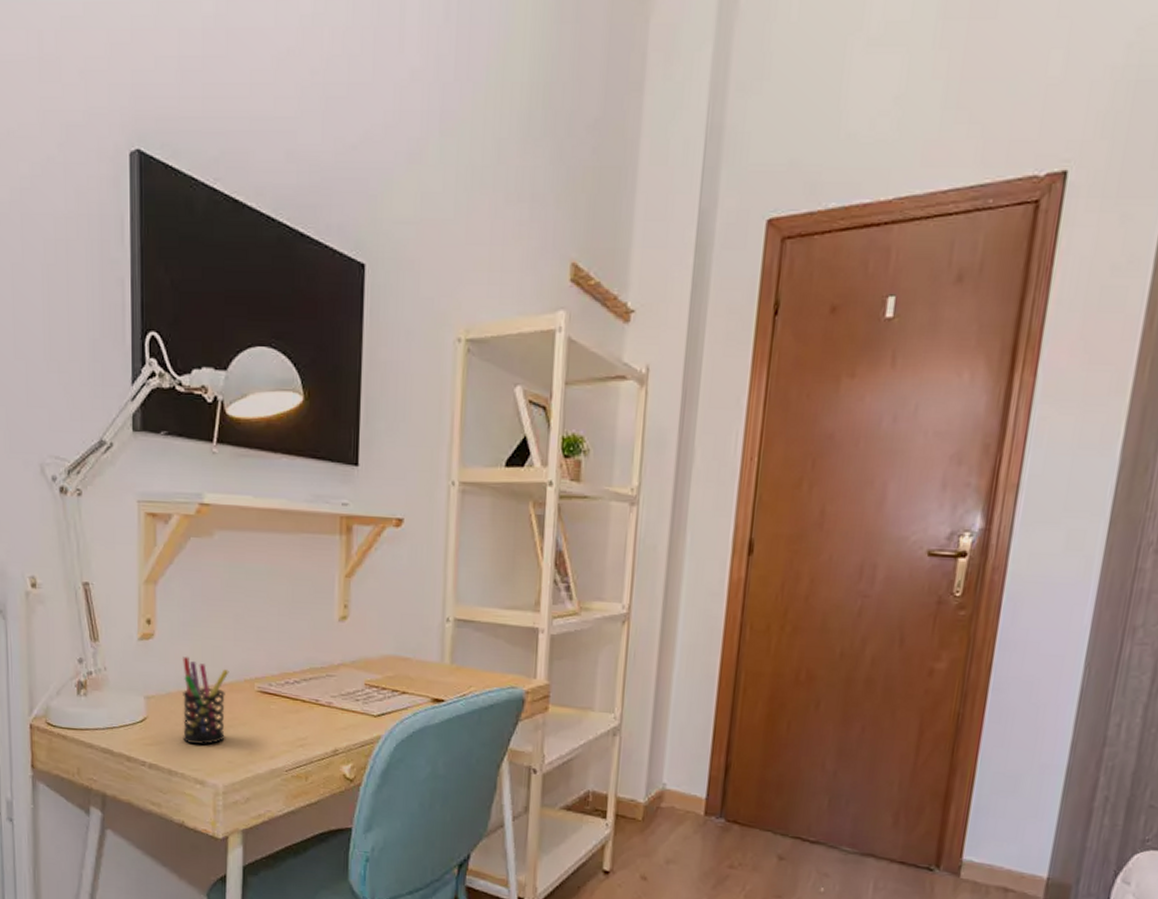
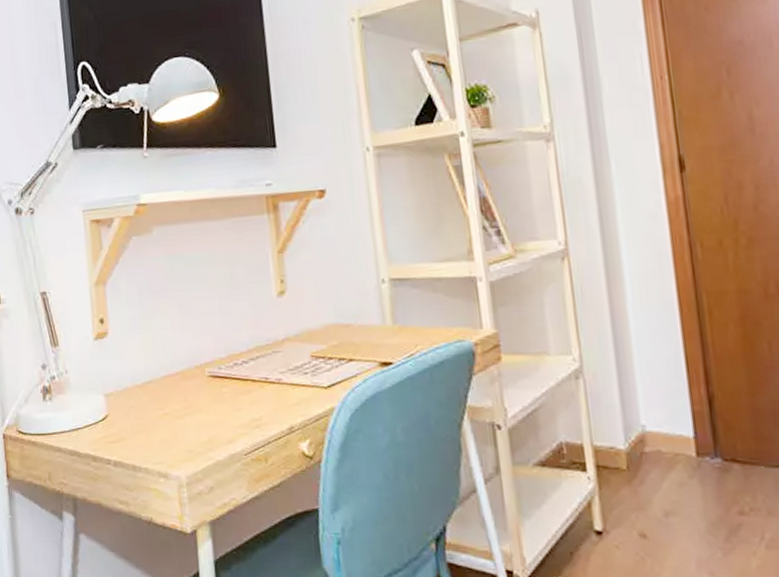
pen holder: present [183,656,229,745] -> none [135,349,183,436]

